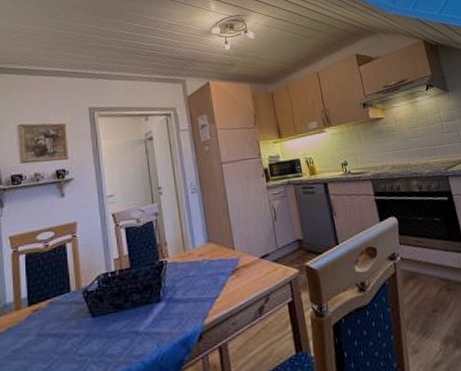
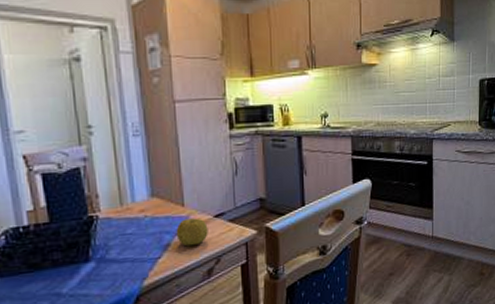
fruit: none [229,259,257,286] -> present [176,217,208,247]

